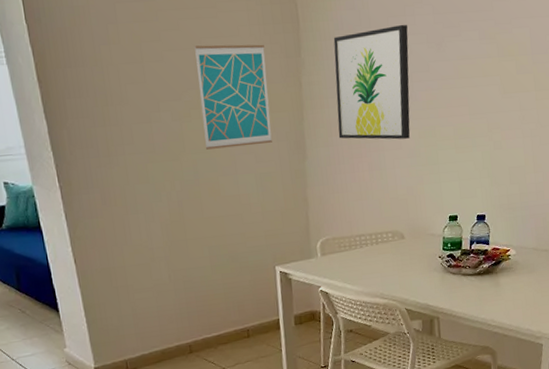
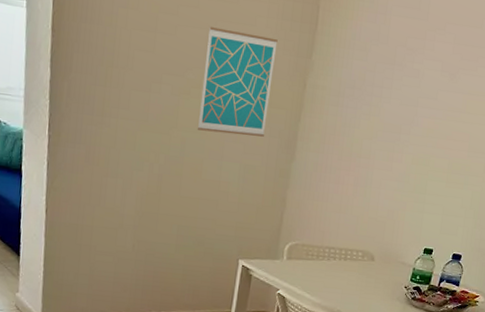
wall art: present [333,24,410,140] -> none [331,46,425,162]

